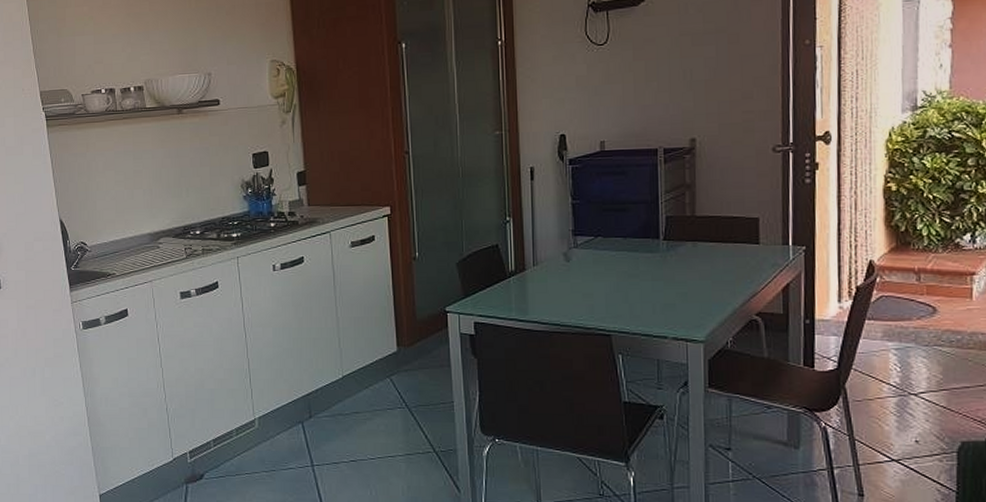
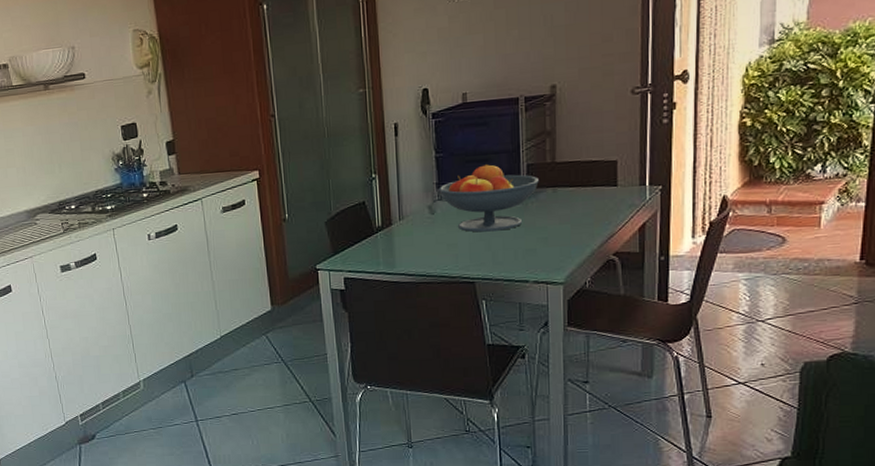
fruit bowl: none [575,213,678,283] -> present [439,163,539,233]

